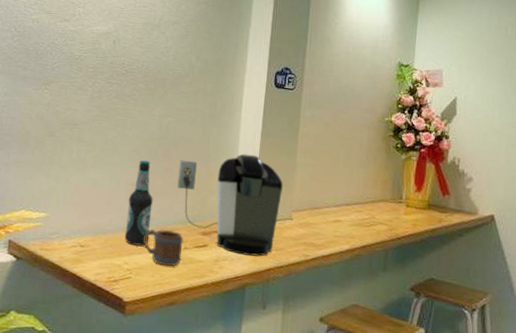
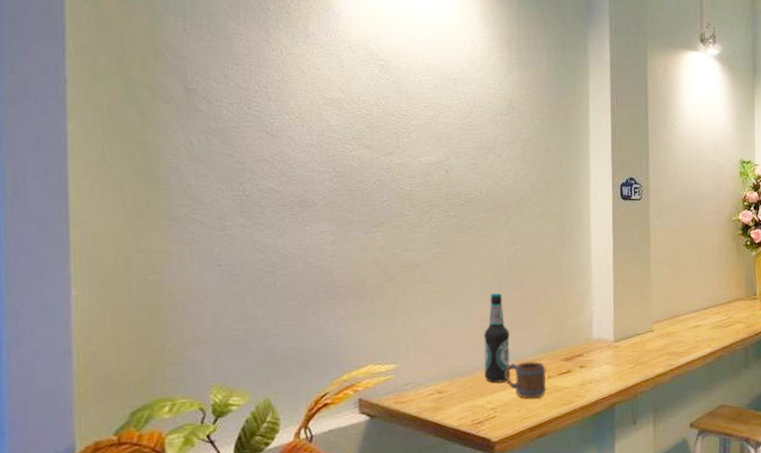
coffee maker: present [177,154,283,257] -> none [532,272,640,375]

